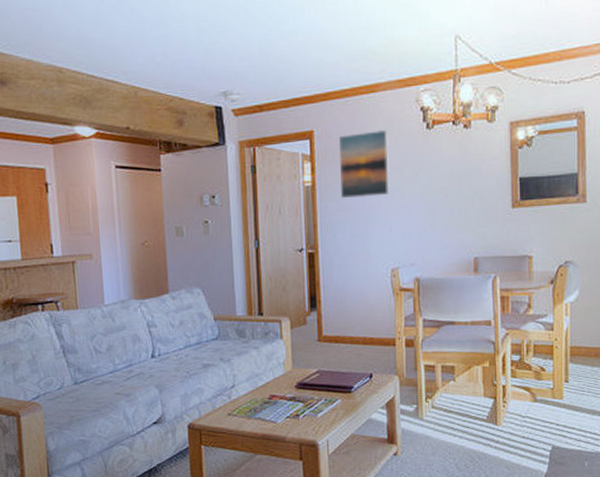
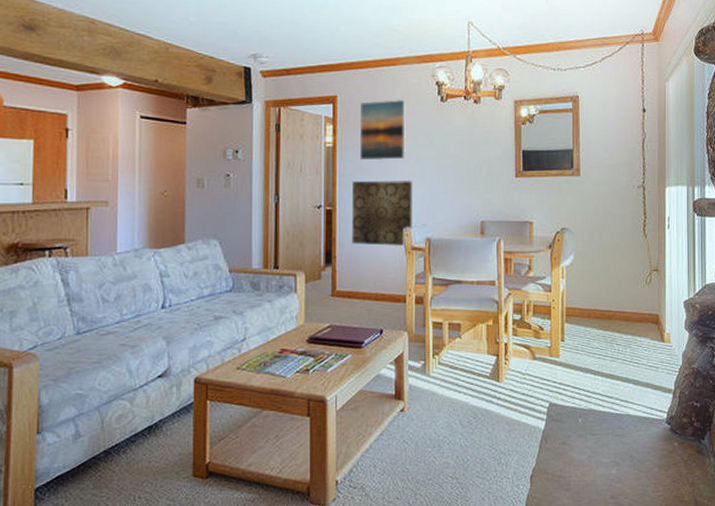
wall art: none [334,217,400,289] -> present [352,180,414,247]

